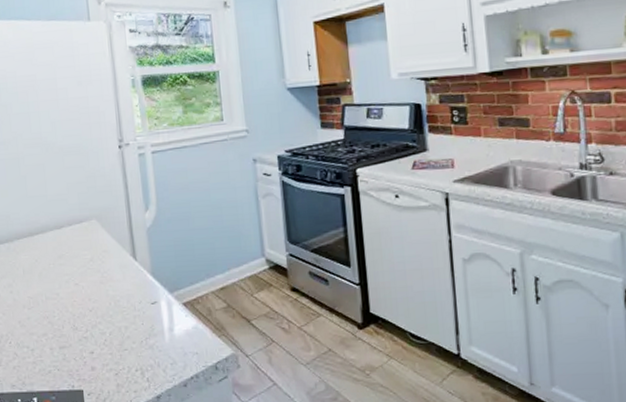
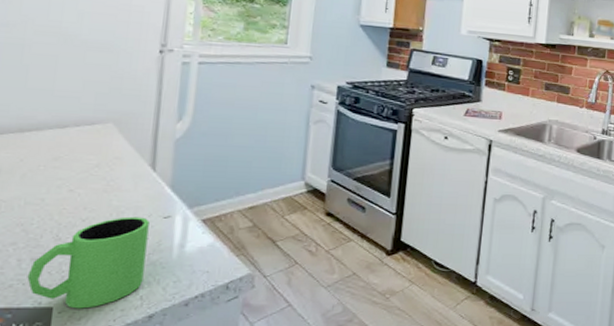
mug: none [59,304,146,391] -> present [27,217,150,309]

